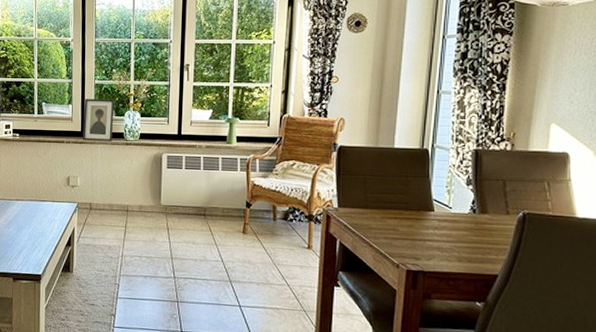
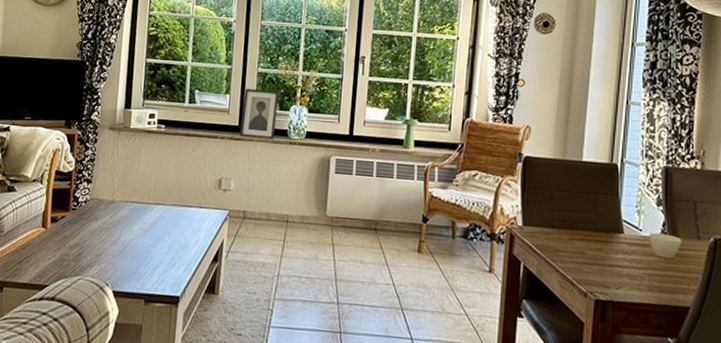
cup: none [459,209,491,233] -> present [649,232,682,259]

